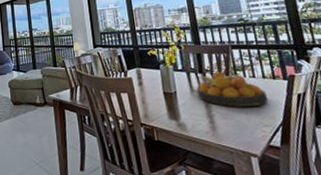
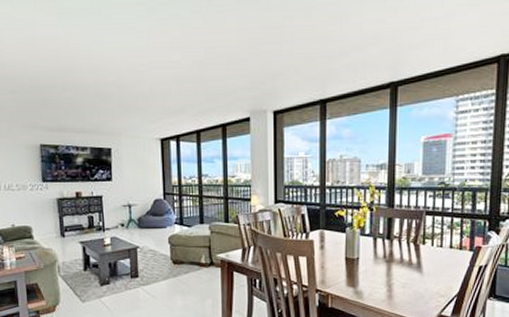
fruit bowl: present [196,71,269,107] -> none [380,239,450,277]

